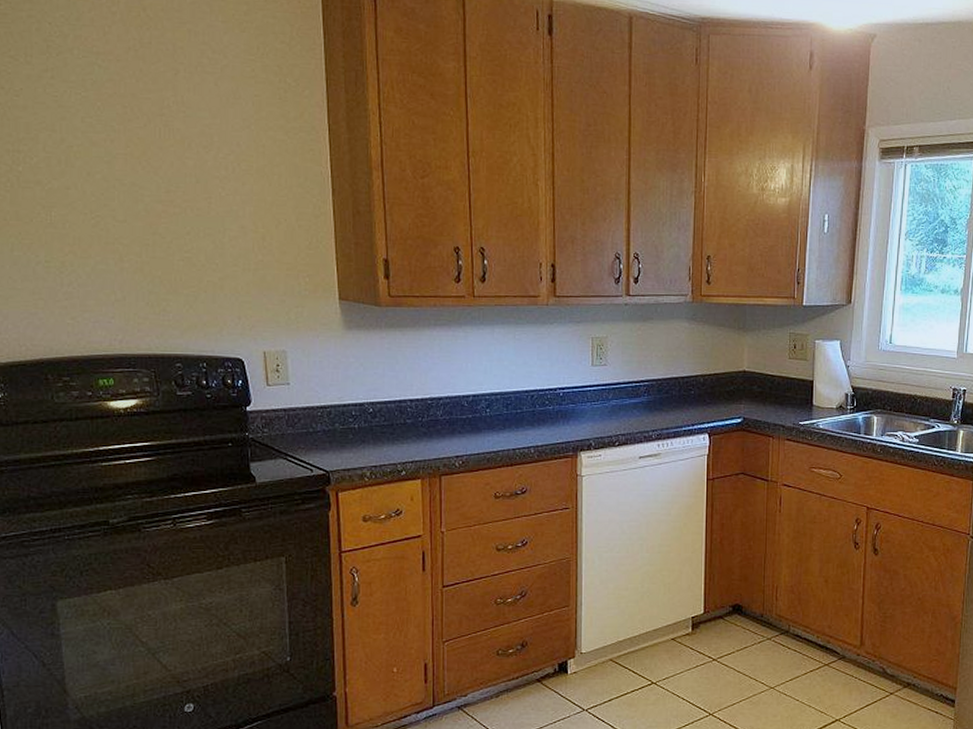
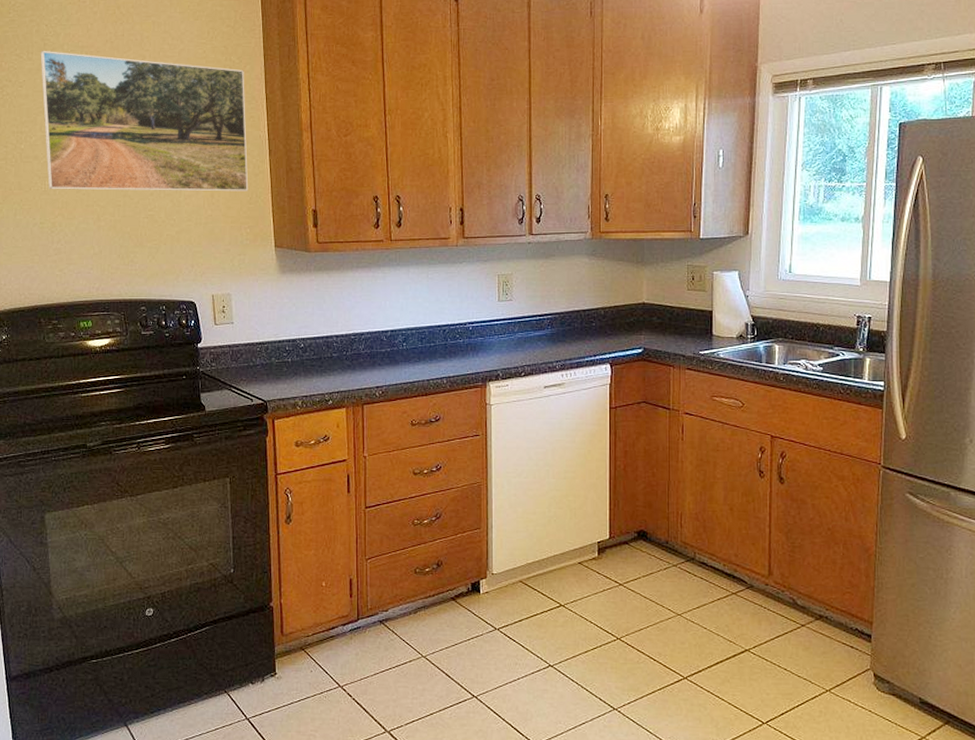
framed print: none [42,53,308,235] -> present [40,50,249,192]

